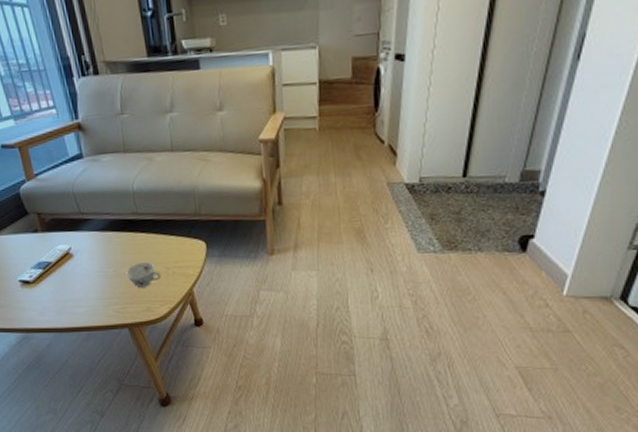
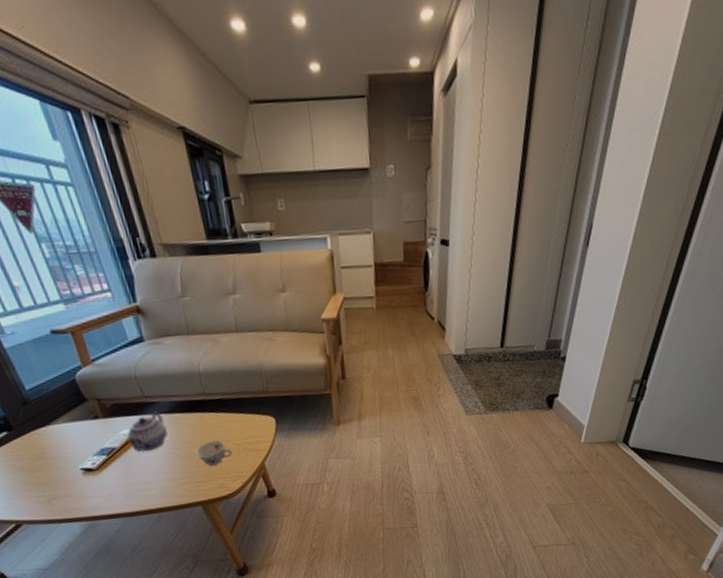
teapot: none [61,229,100,269] -> present [126,412,168,452]

